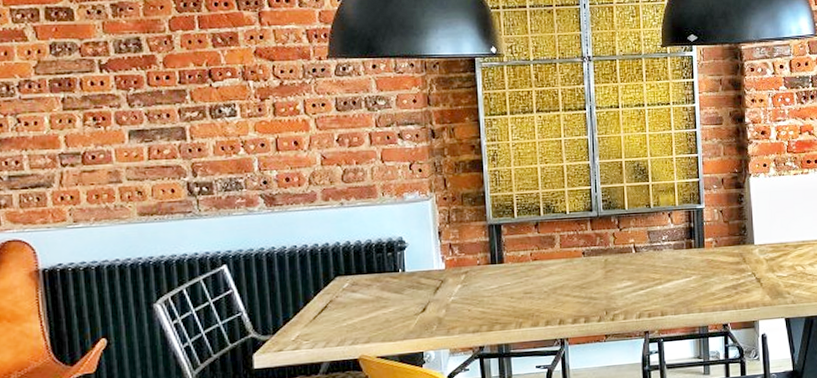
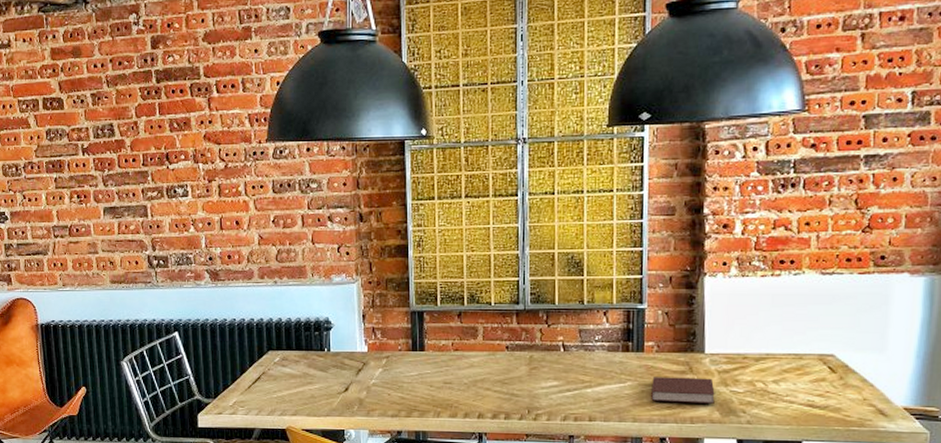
notebook: none [713,266,765,291] -> present [651,377,715,404]

